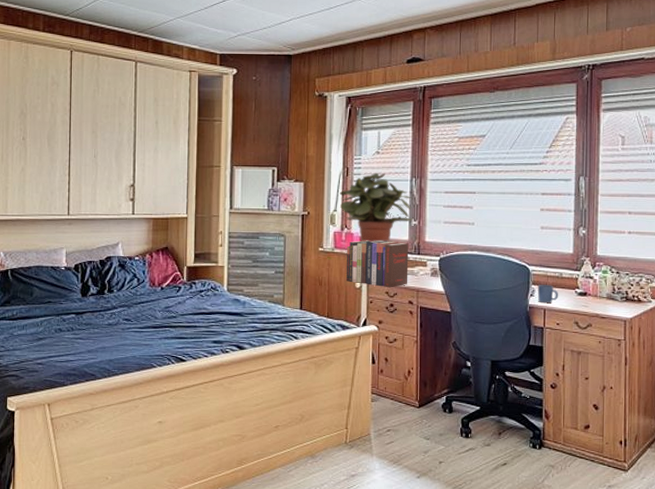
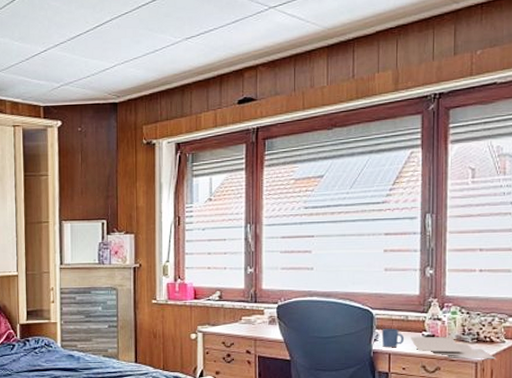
potted plant: present [340,172,414,242] -> none [172,220,250,292]
books: present [346,239,409,288] -> none [180,289,245,338]
papers: none [565,293,644,318] -> present [411,336,497,359]

